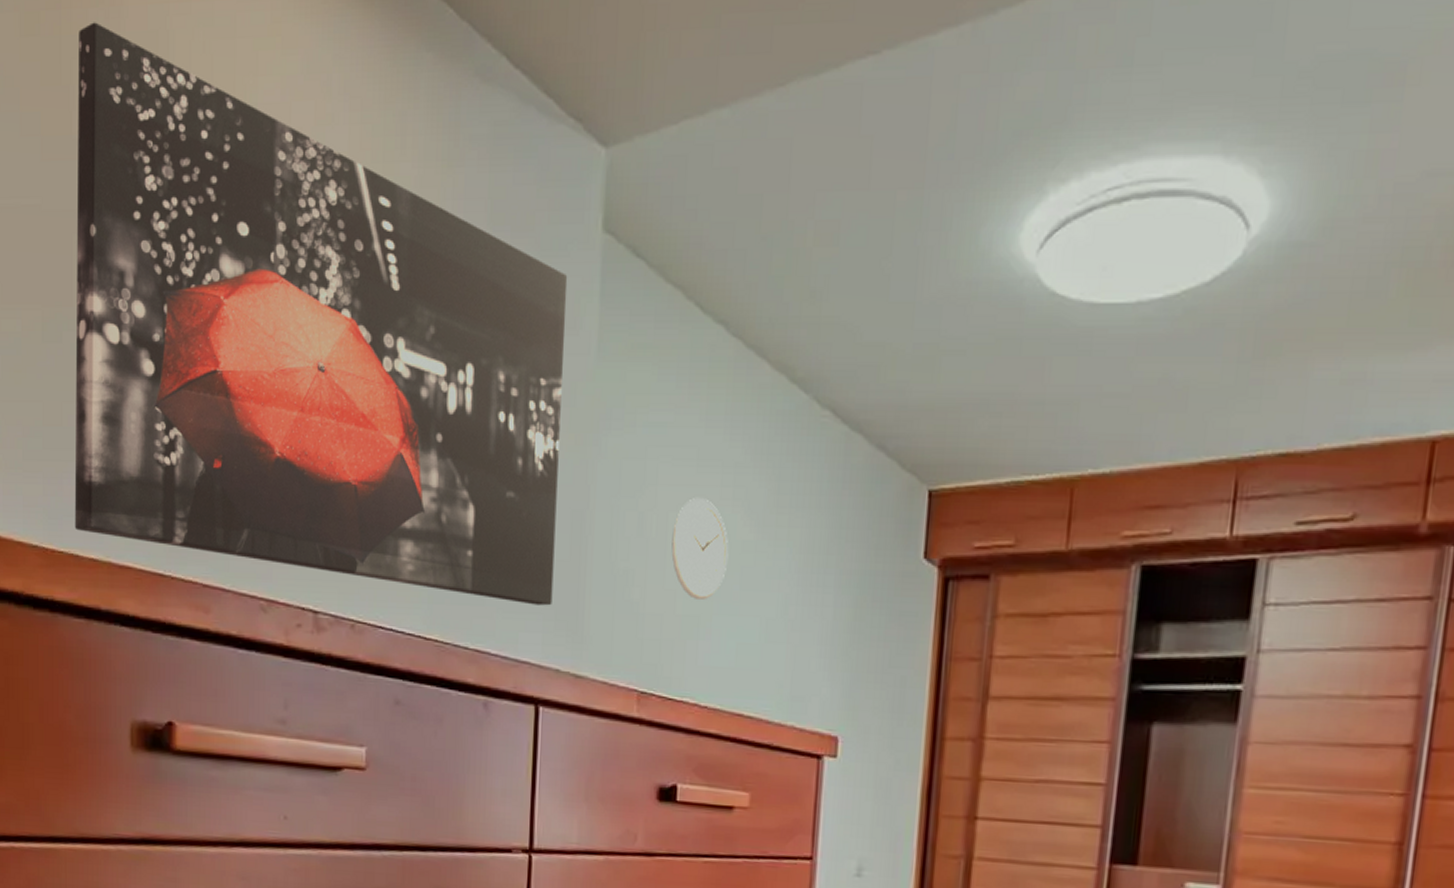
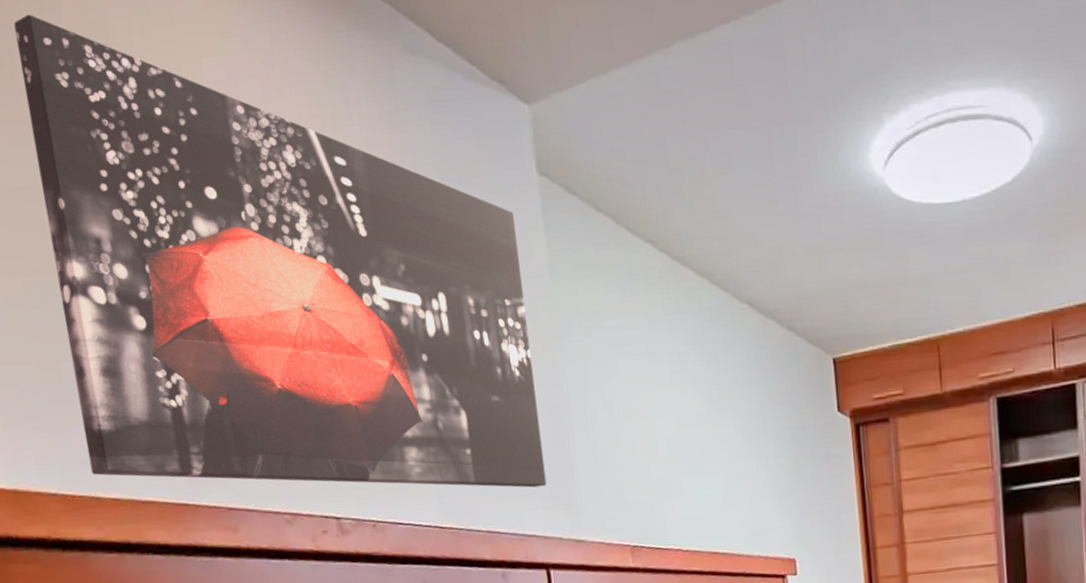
wall clock: present [671,498,729,600] -> none [637,384,686,466]

